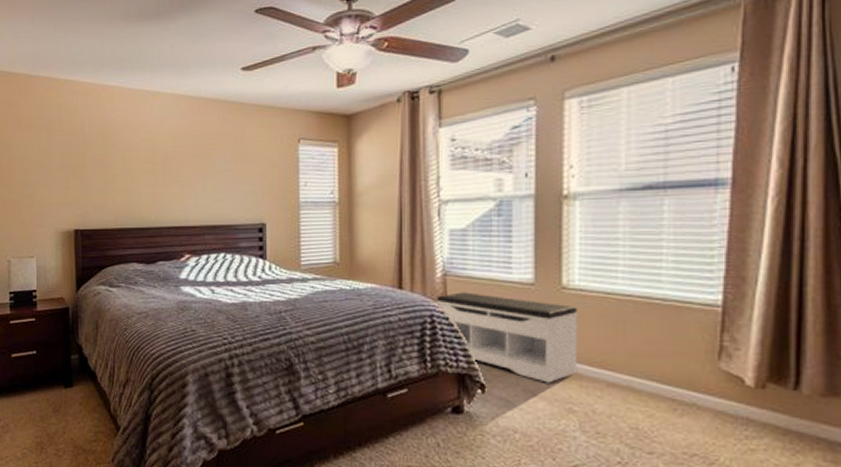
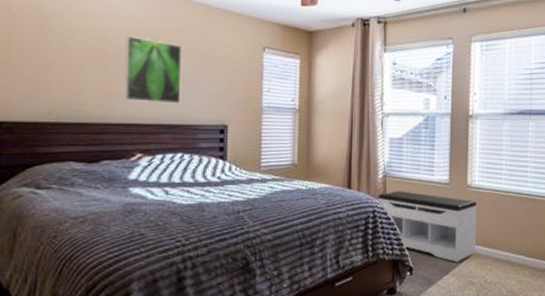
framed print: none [170,143,221,206] -> present [124,36,183,104]

